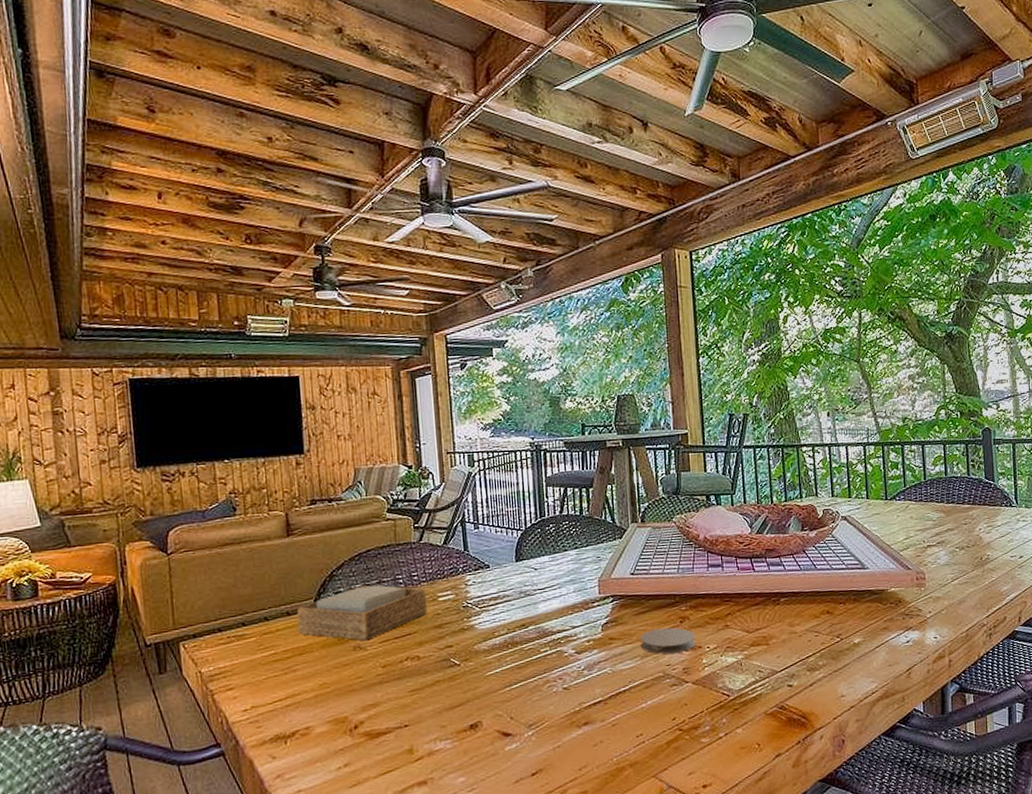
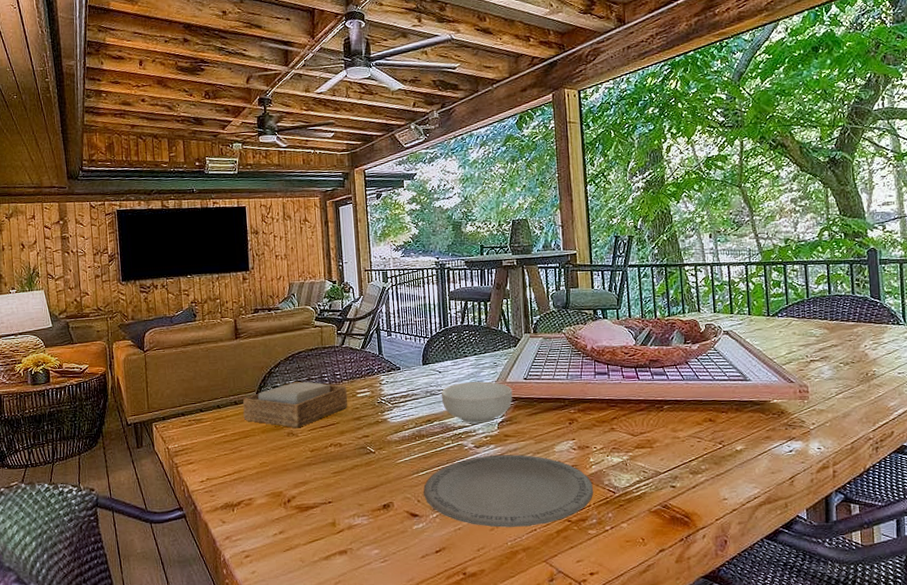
plate: none [517,659,707,742] -> present [423,454,594,528]
cereal bowl: none [537,578,618,627] -> present [441,381,513,424]
coaster: present [640,627,695,654] -> none [533,428,583,452]

